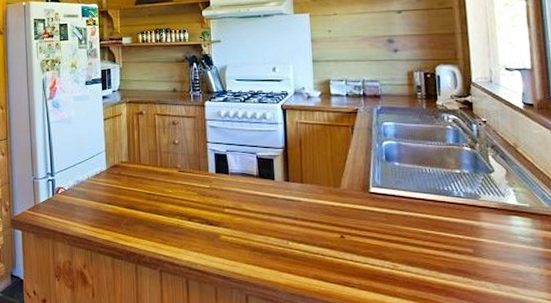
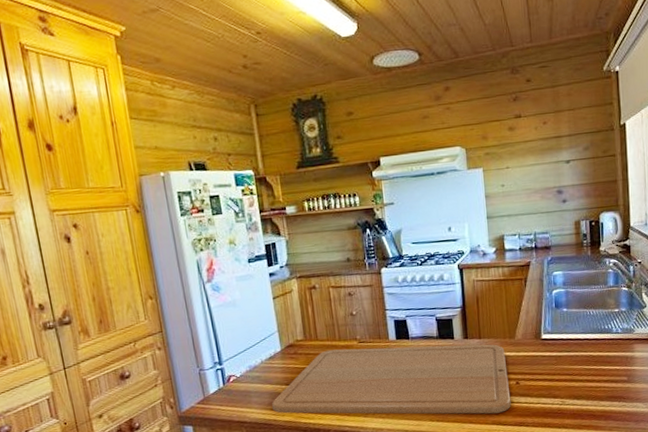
chopping board: none [94,175,335,267] -> present [272,344,511,414]

